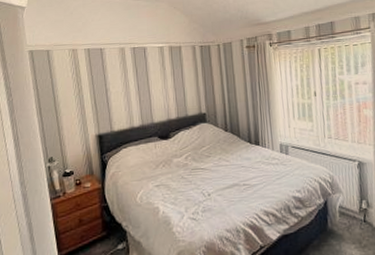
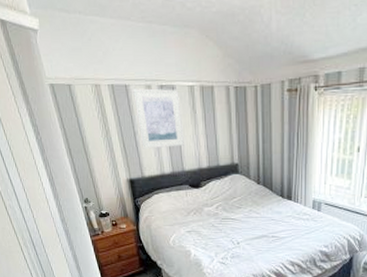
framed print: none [108,50,154,105] -> present [133,88,184,149]

